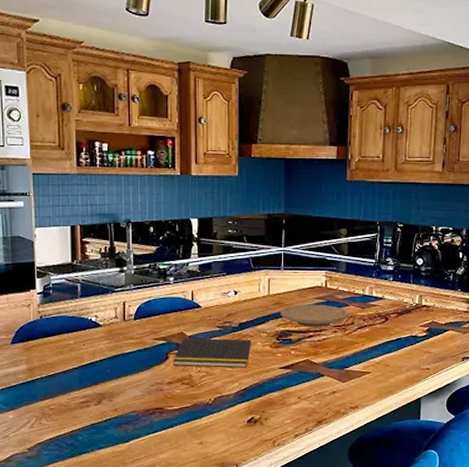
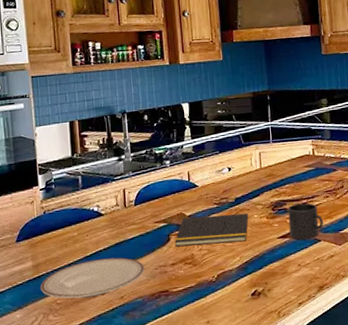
plate: none [34,369,141,406] -> present [40,257,145,299]
plate: present [280,304,348,327] -> none [272,172,337,195]
mug: none [293,335,329,372] -> present [287,202,323,240]

